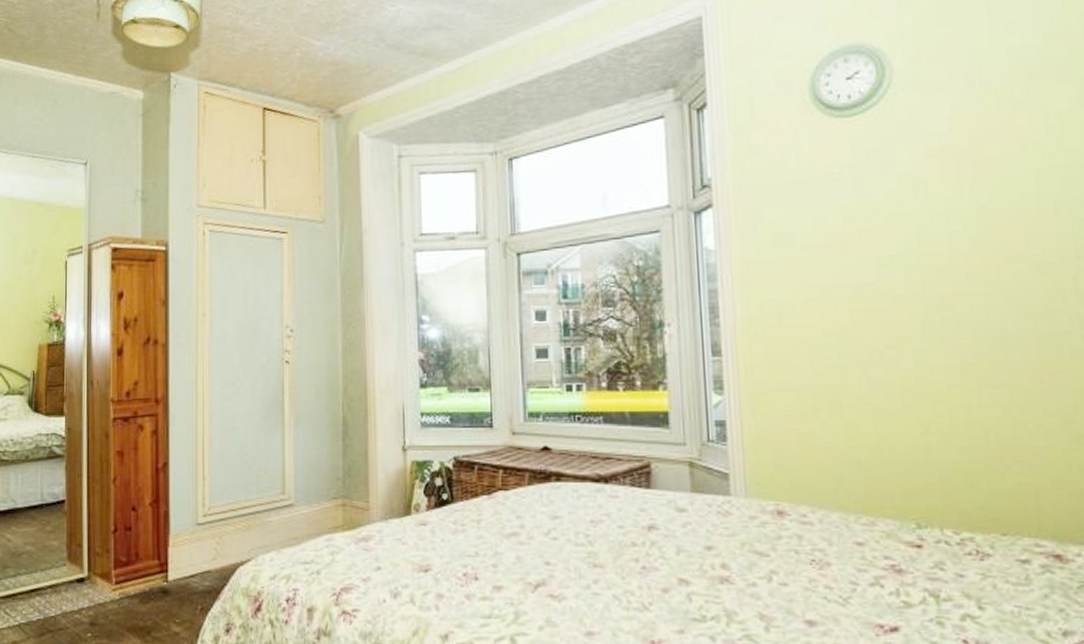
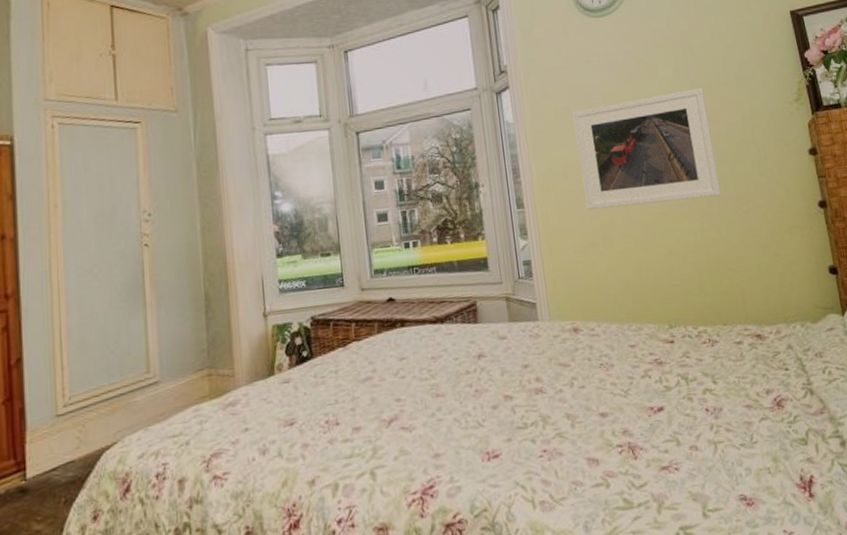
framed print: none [797,212,1016,365] -> present [572,87,722,210]

